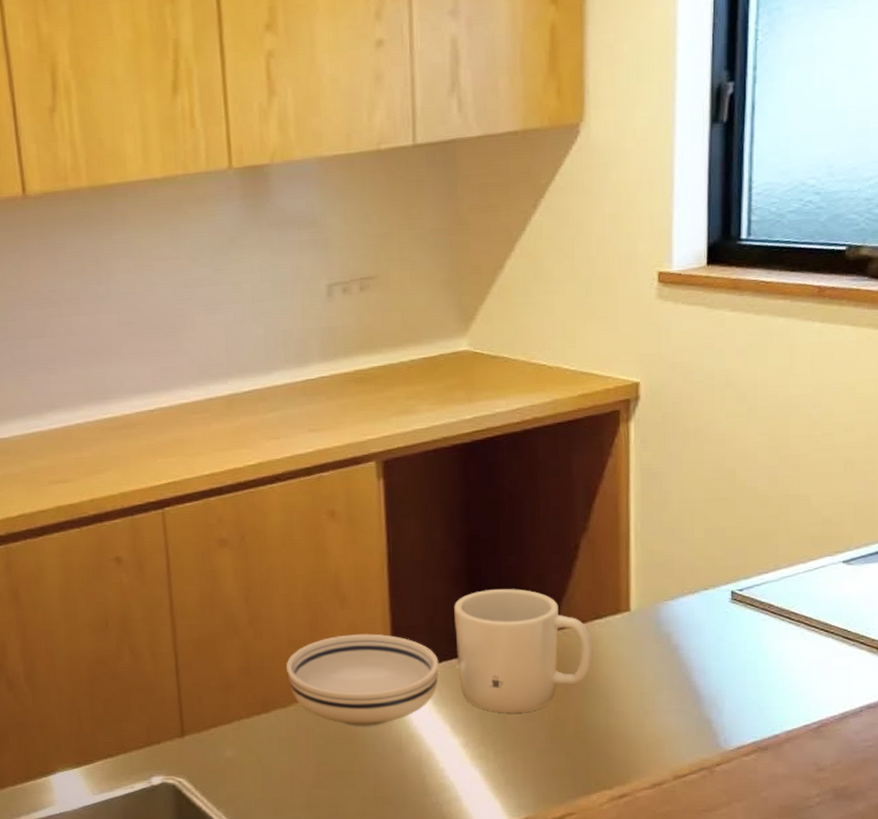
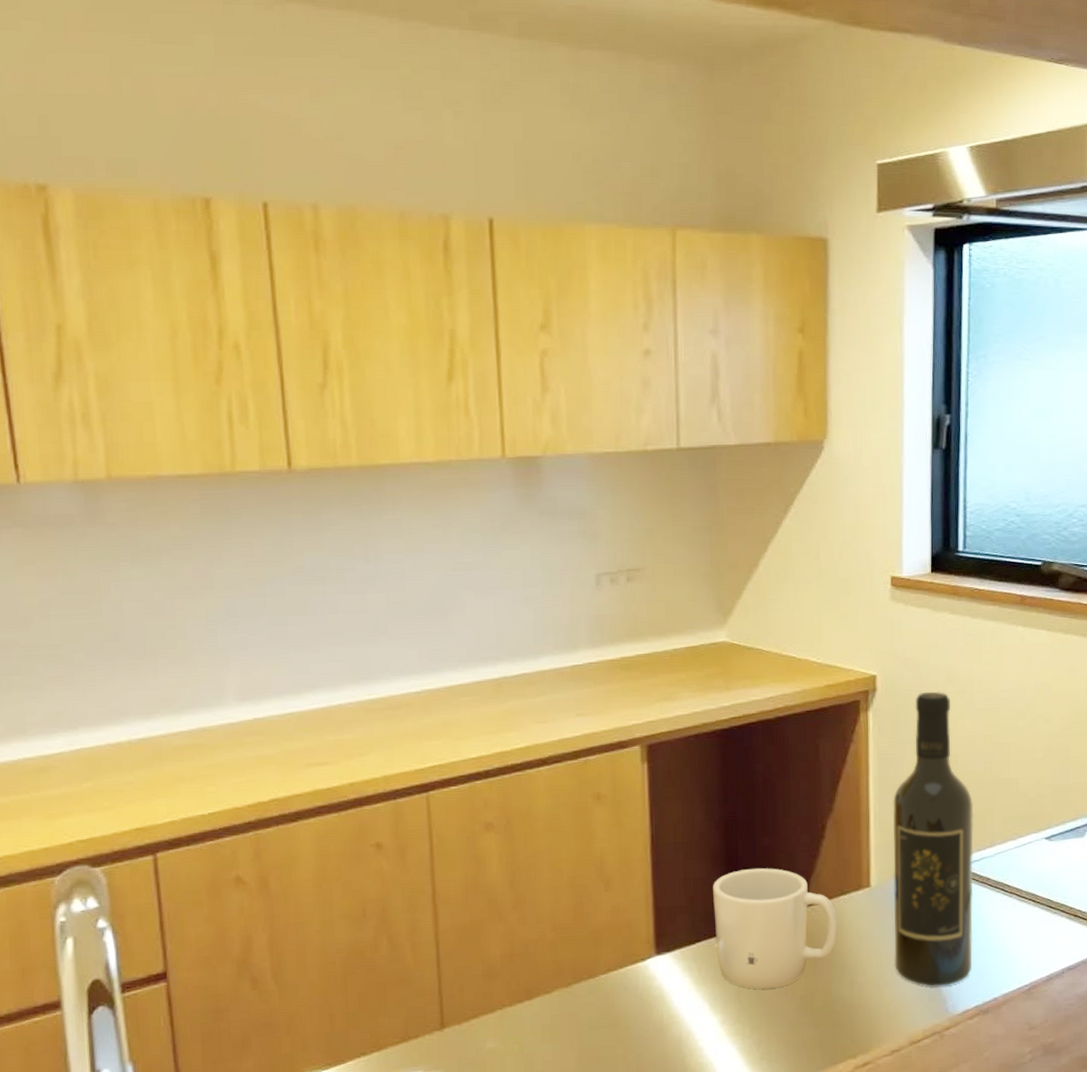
bowl: present [285,633,439,726] -> none [550,915,699,1009]
wine bottle: none [656,398,755,719] -> present [892,691,974,987]

